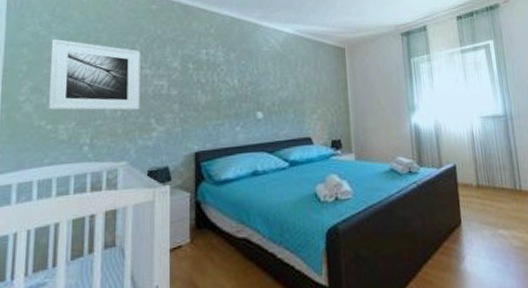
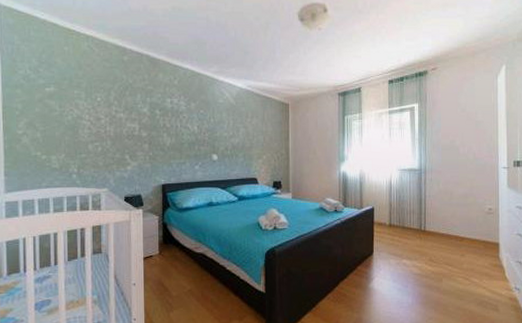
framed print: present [49,39,141,111] -> none [40,83,116,147]

